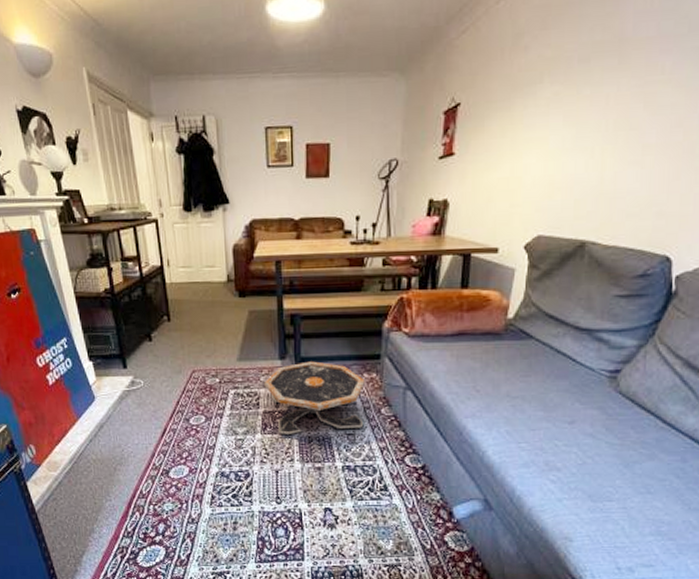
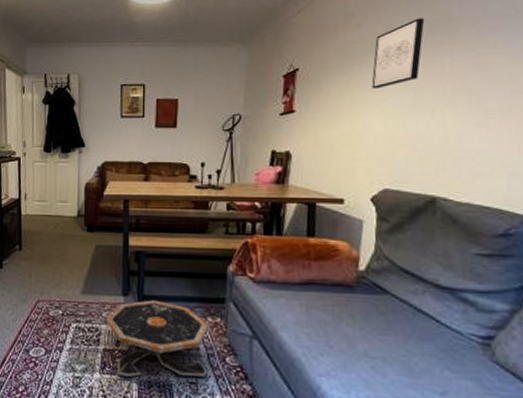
wall art: none [535,38,596,125] -> present [371,18,425,89]

